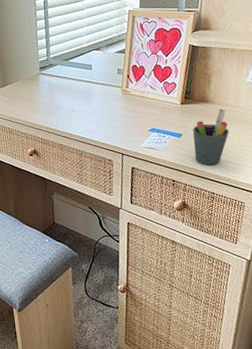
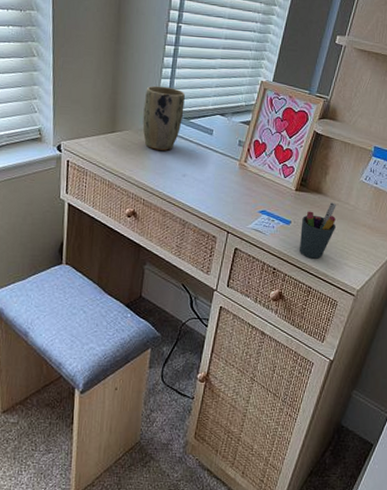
plant pot: none [26,36,63,94] -> present [142,85,185,151]

